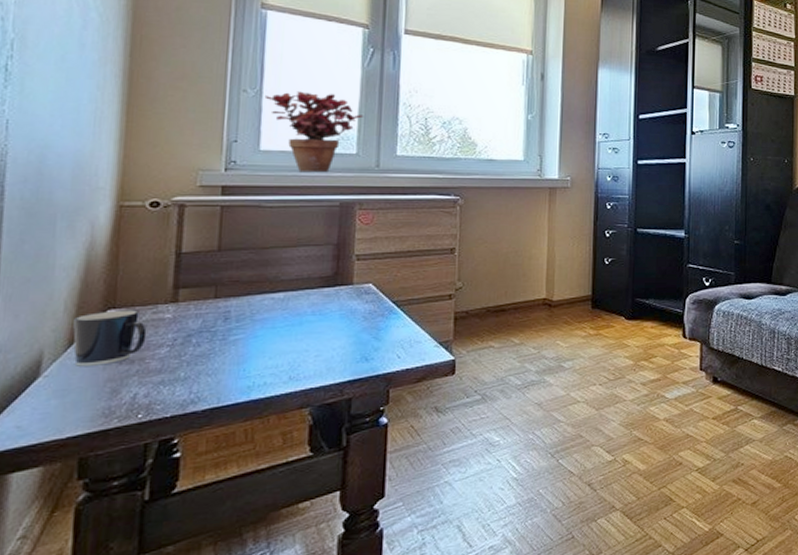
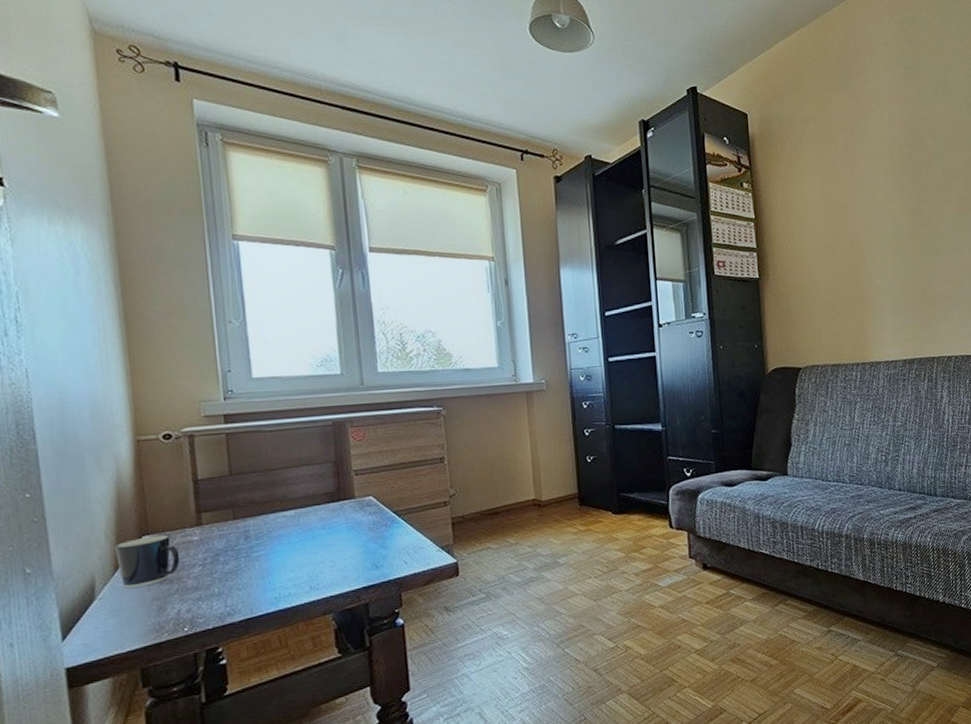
potted plant: present [264,91,364,173] -> none [249,318,343,396]

